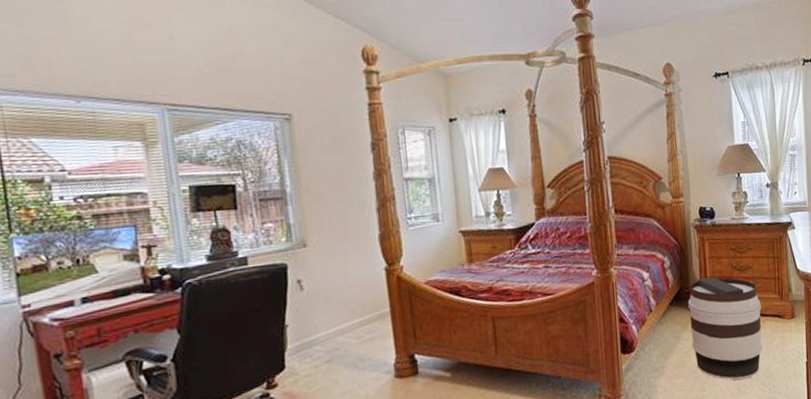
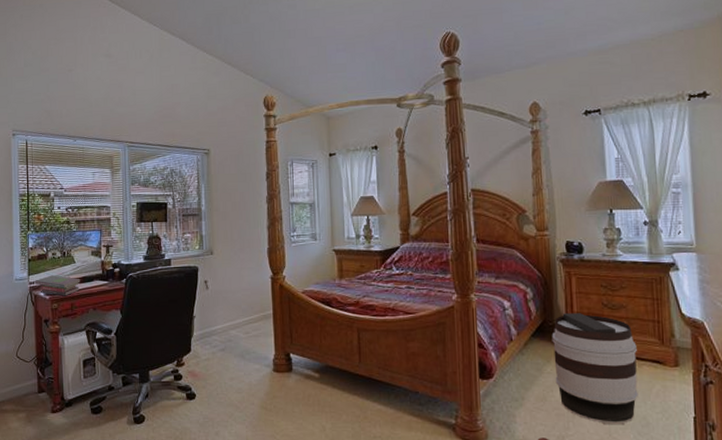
books: none [32,291,109,320] -> present [35,275,80,296]

